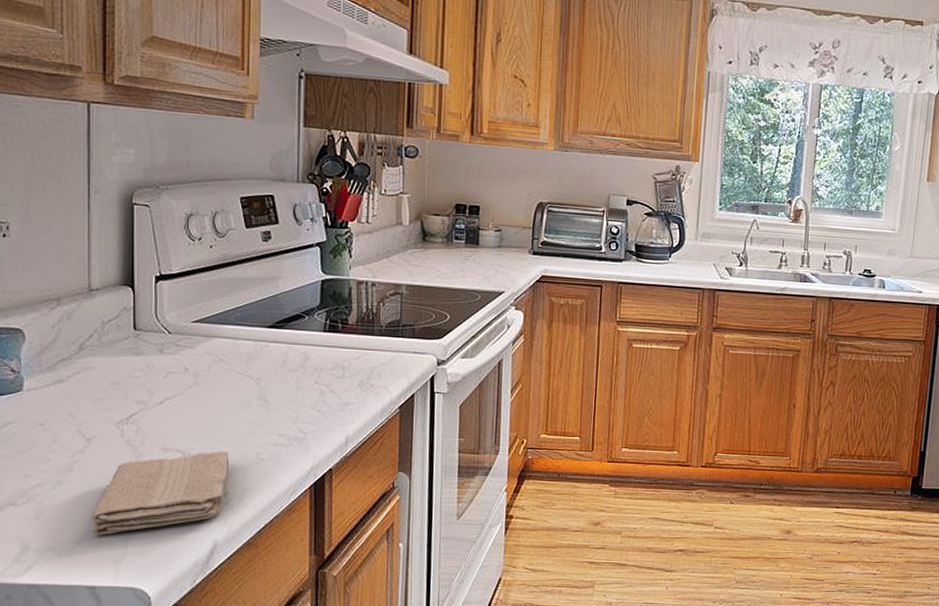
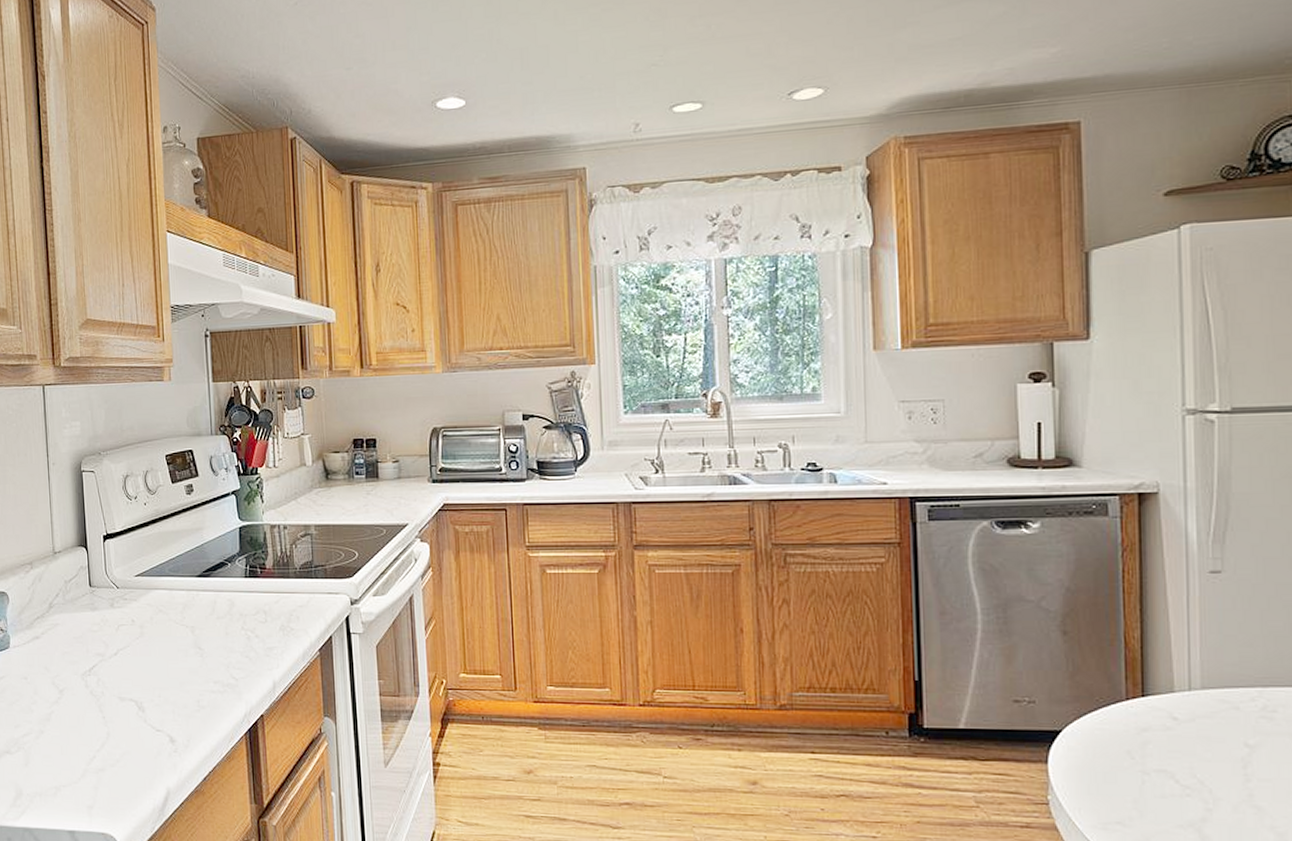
washcloth: present [91,451,230,536] -> none [67,699,175,782]

